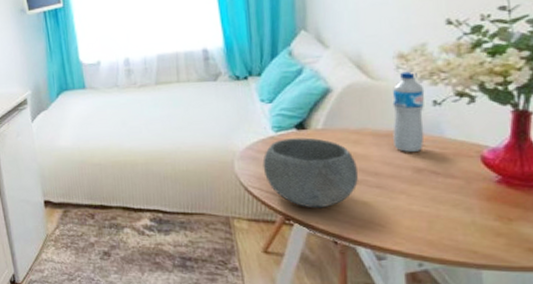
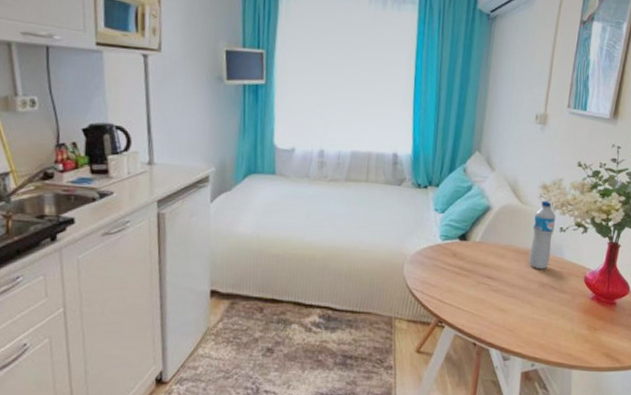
bowl: present [262,137,359,208] -> none [427,247,501,313]

